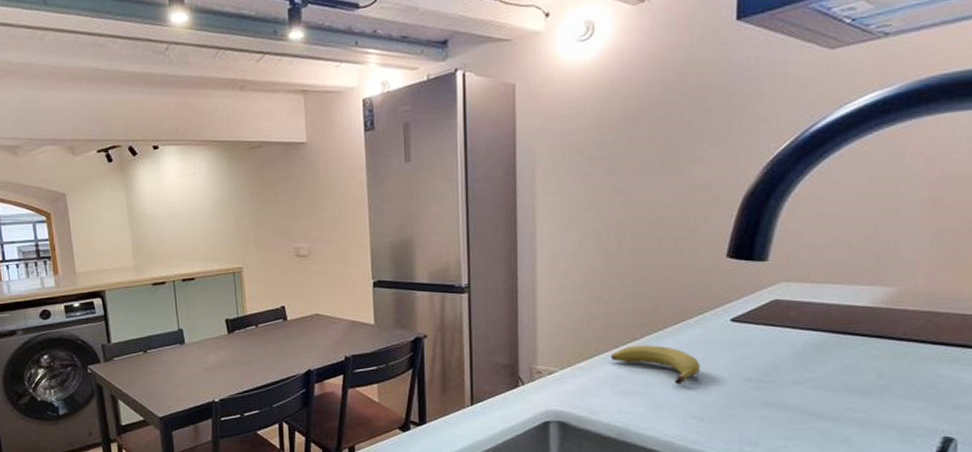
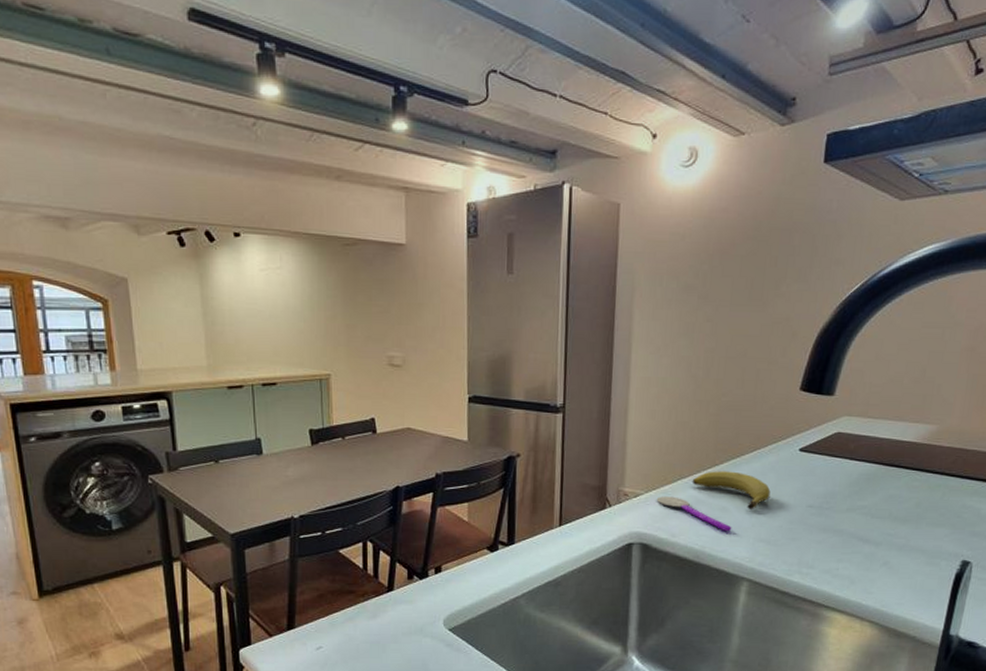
spoon: none [572,373,659,409] -> present [656,496,732,532]

